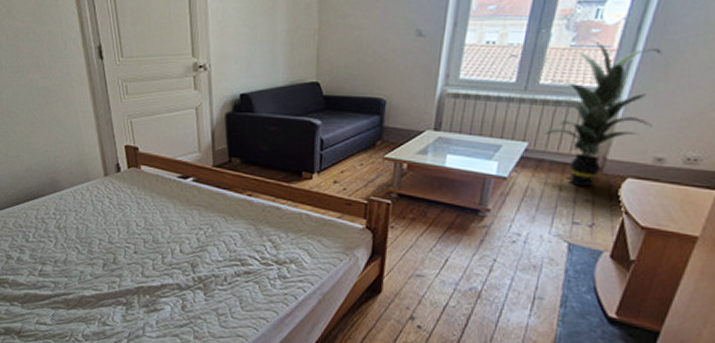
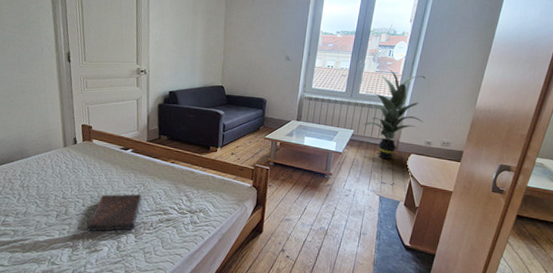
book: none [141,237,210,286] -> present [86,194,142,232]

